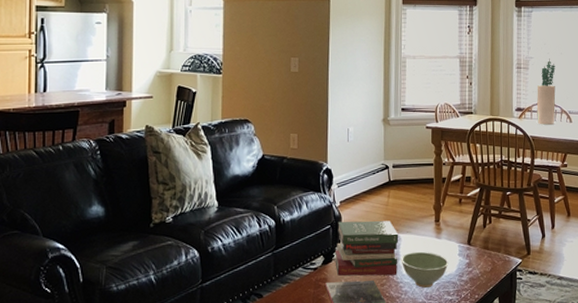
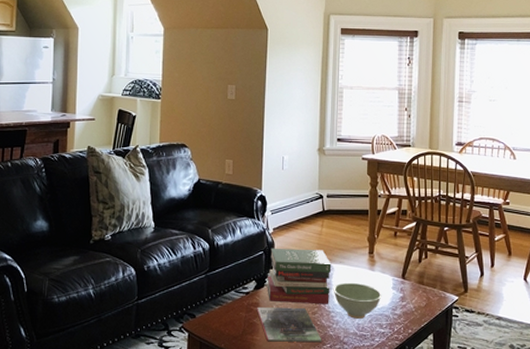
vase: present [536,58,556,125] -> none [478,92,500,161]

